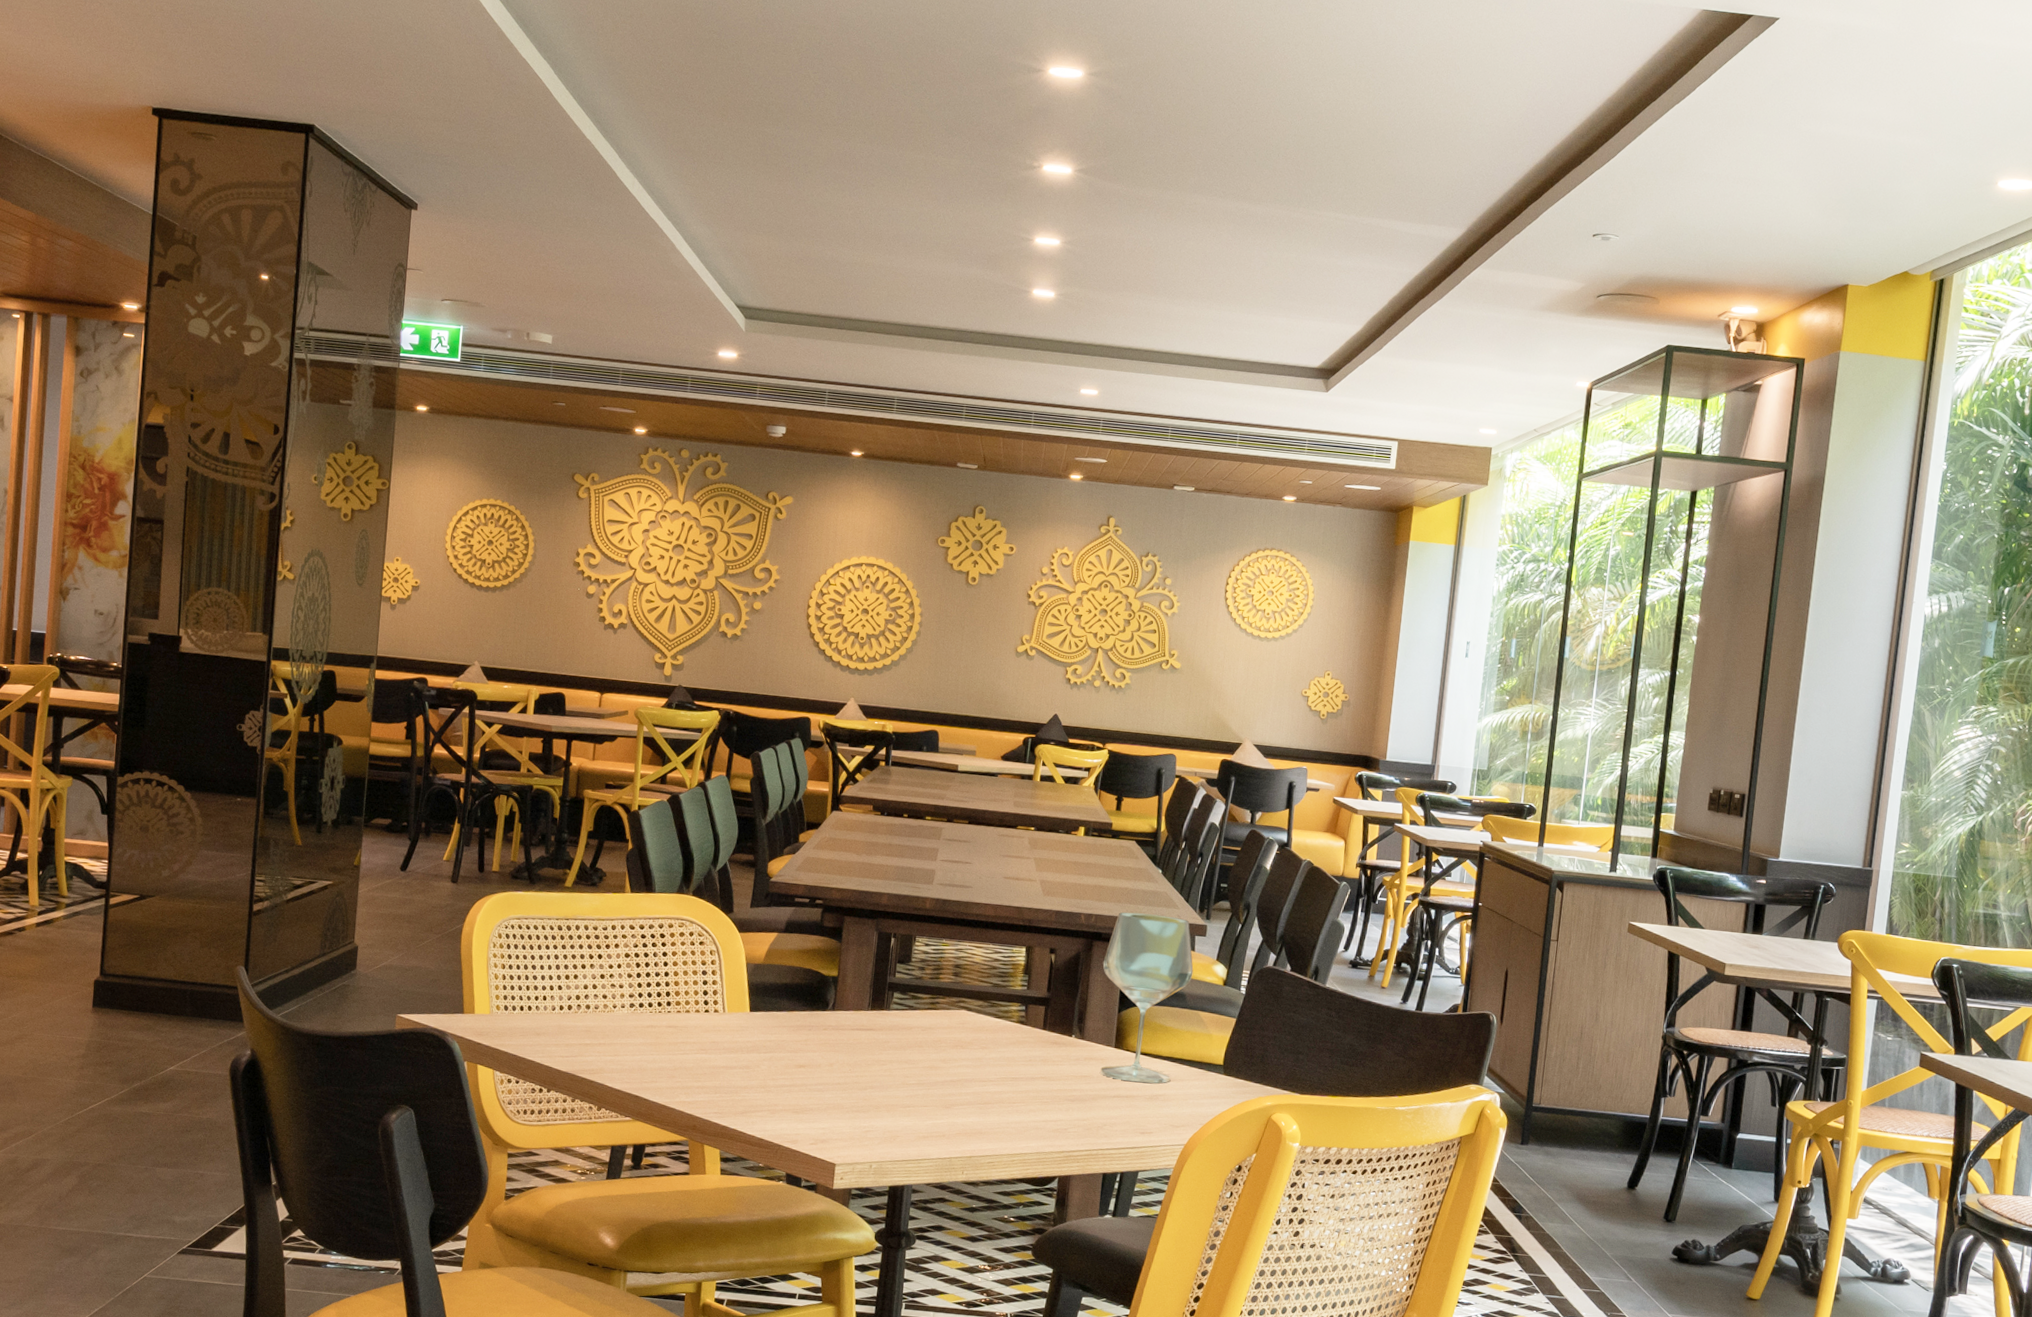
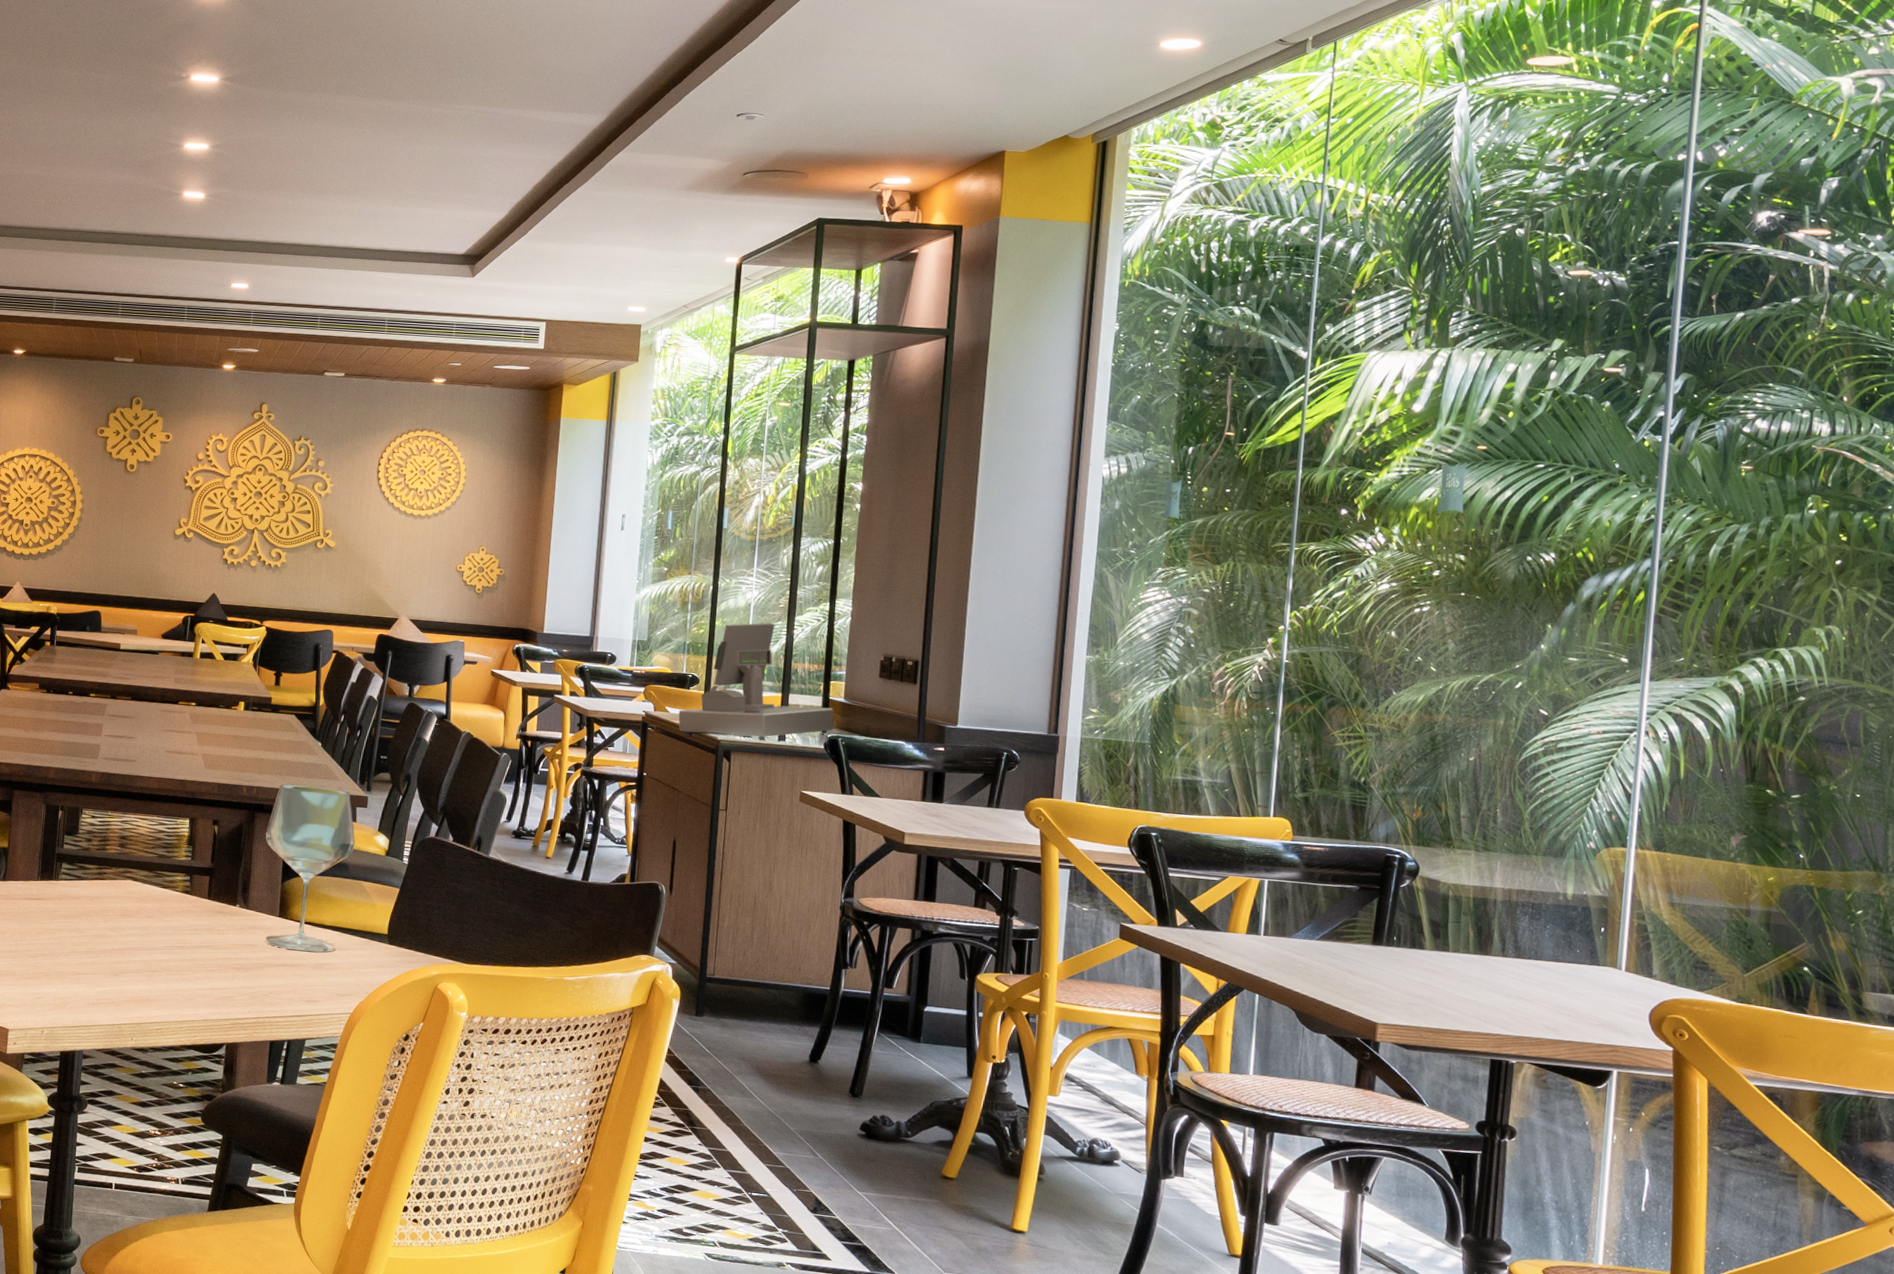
cash register: none [1514,754,1663,872] -> present [678,623,834,741]

